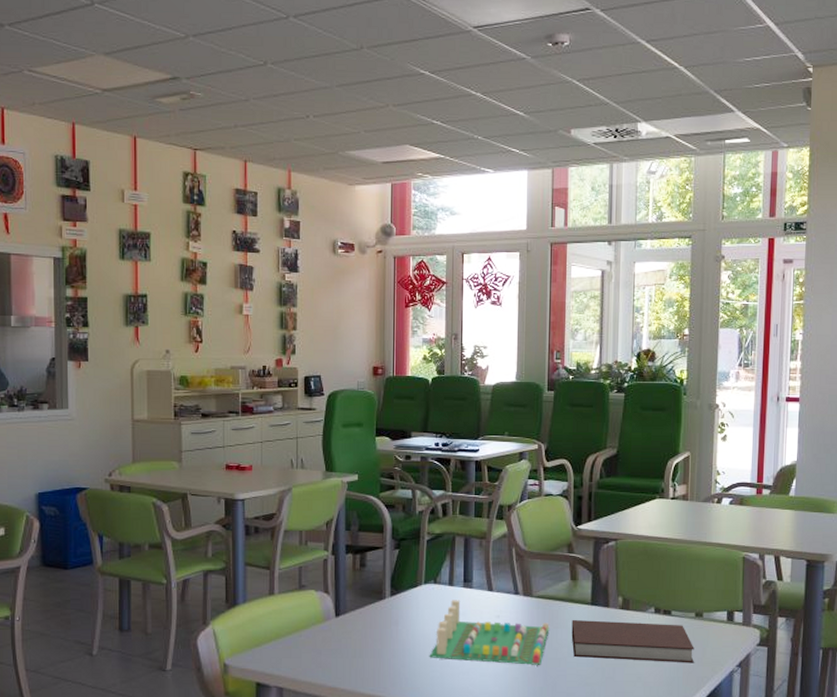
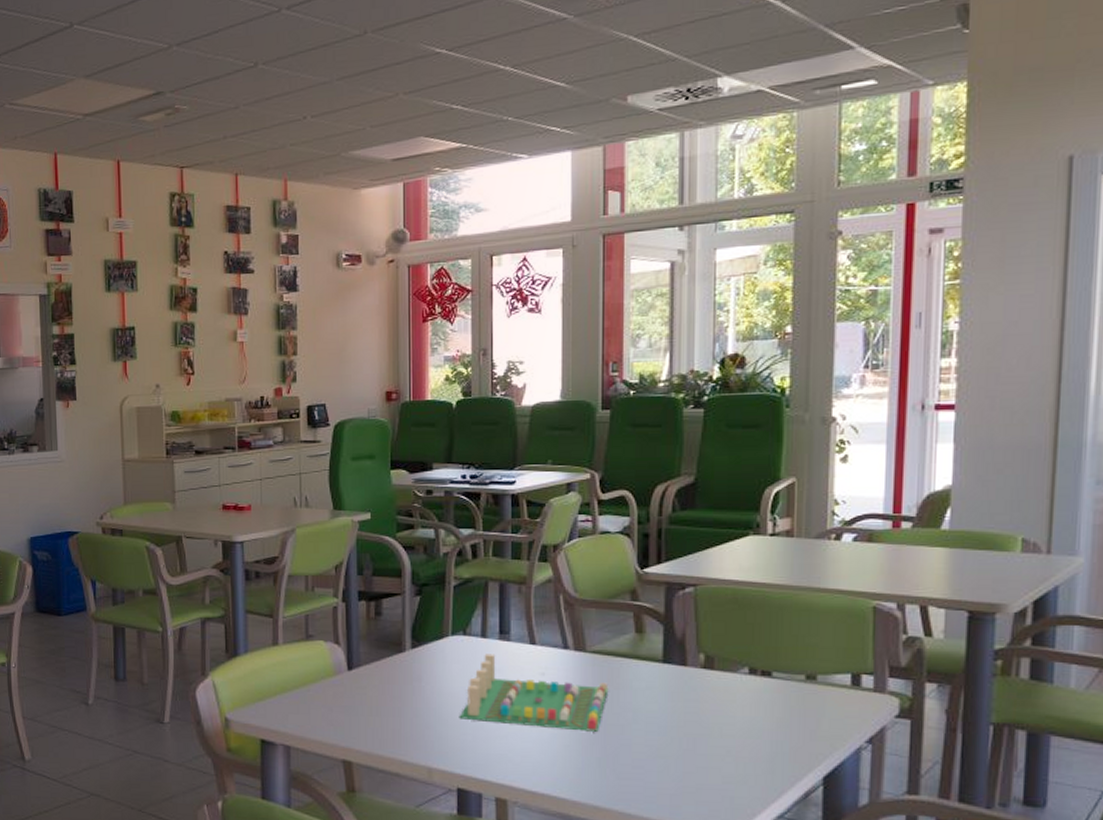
notebook: present [571,620,694,663] -> none [637,680,805,737]

